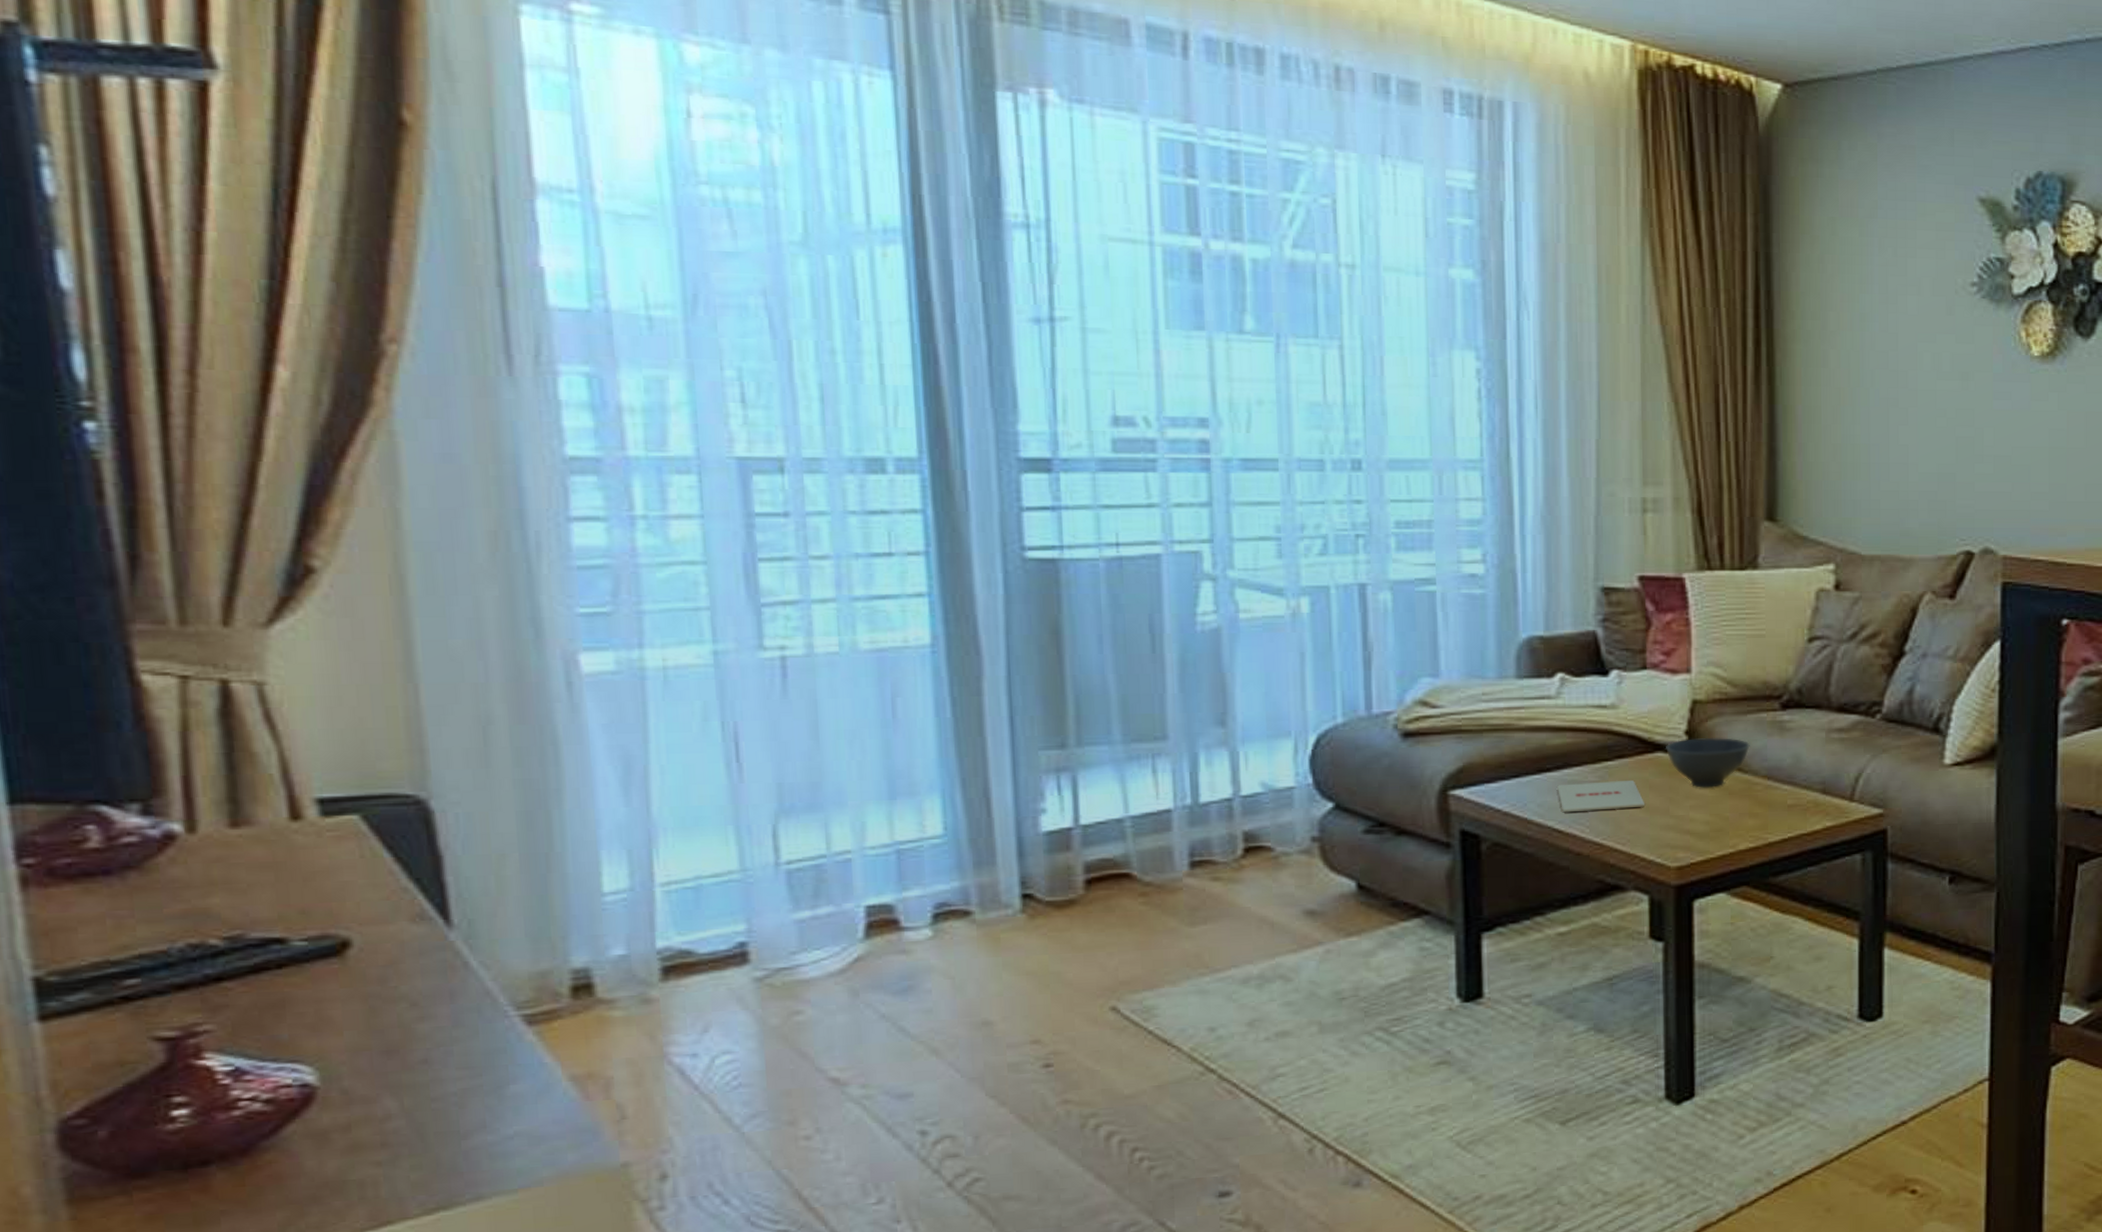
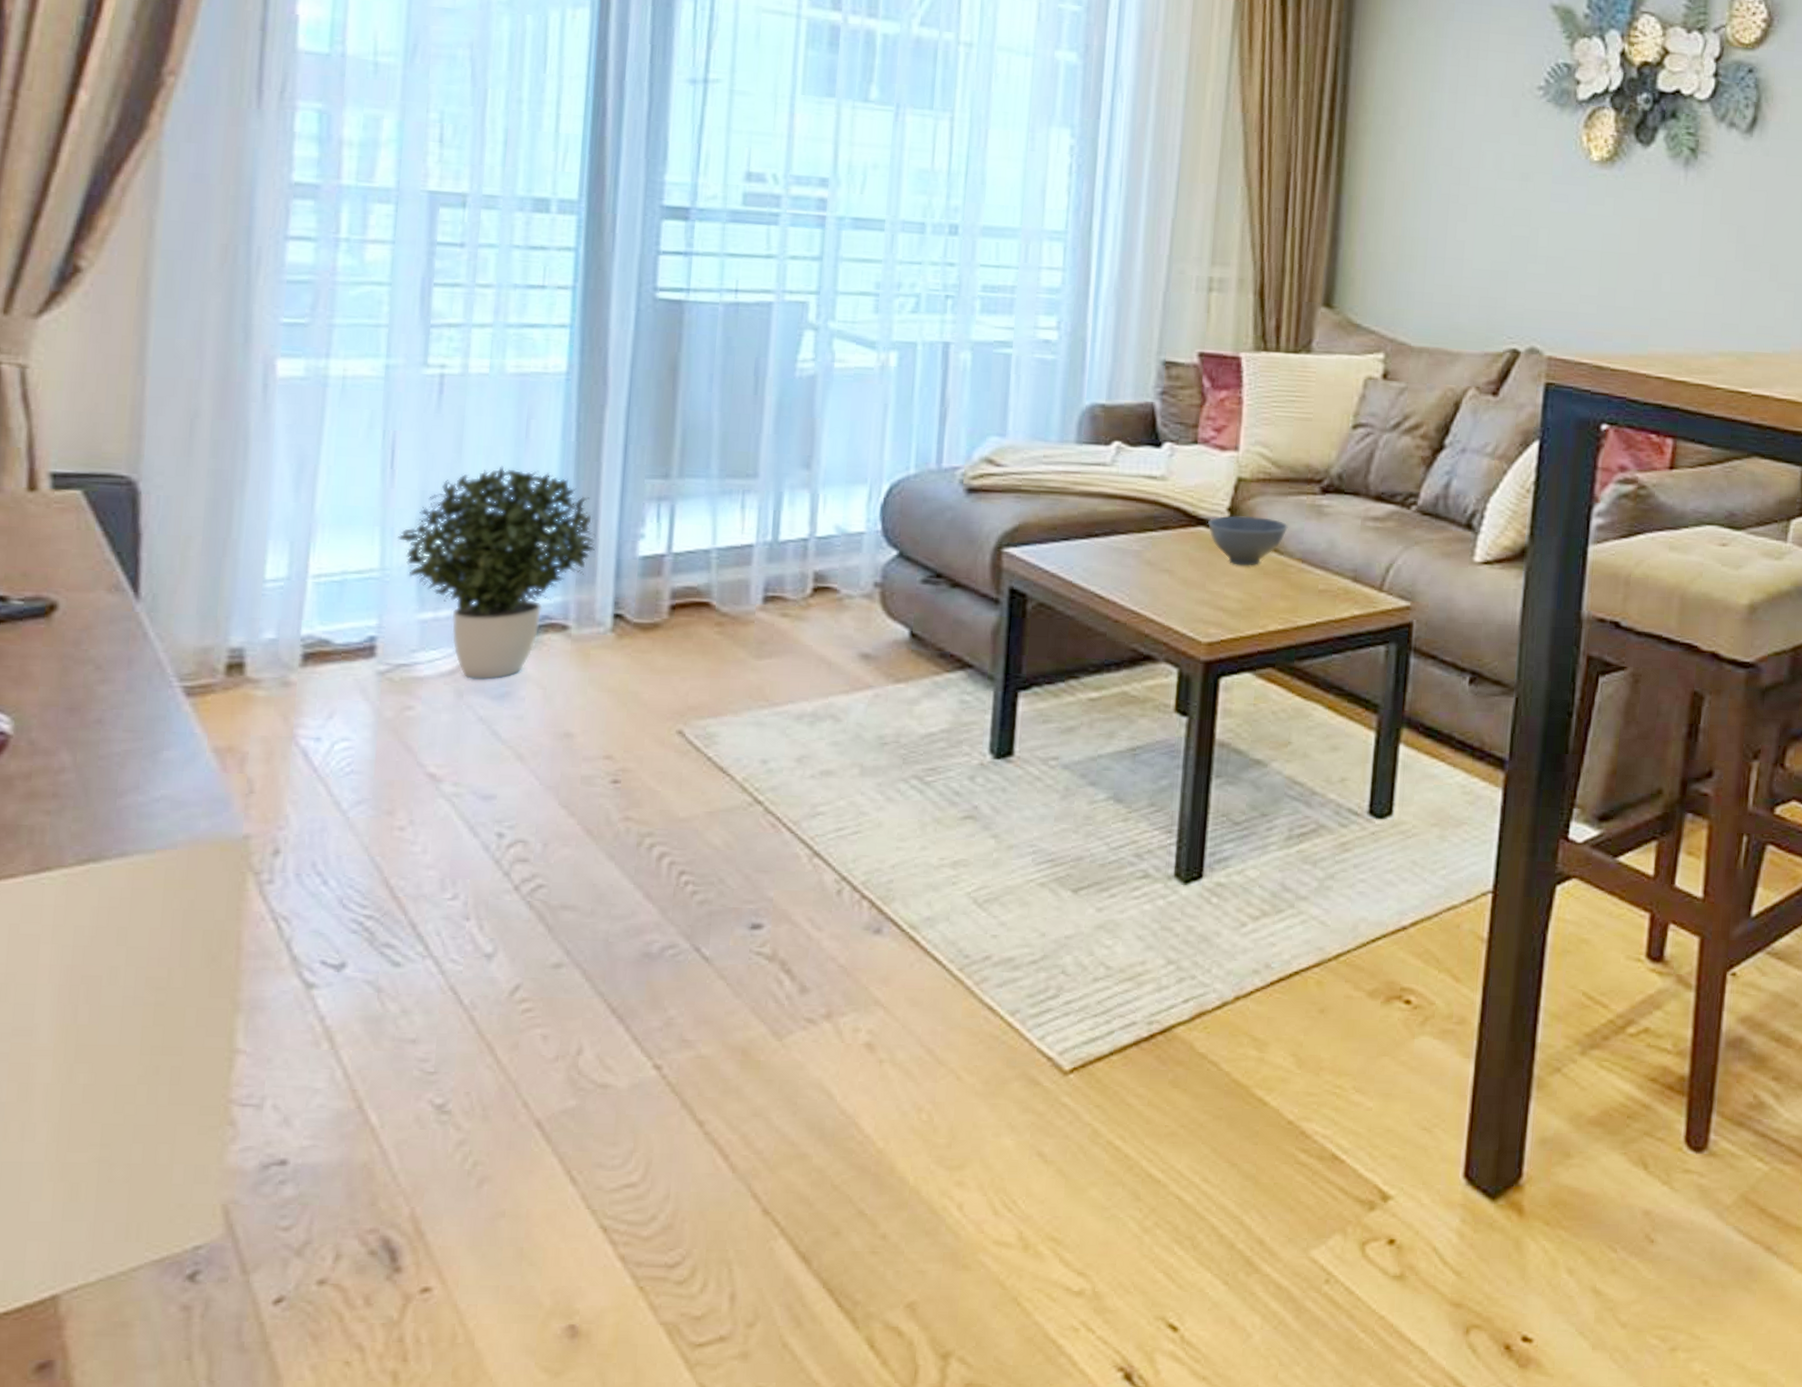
potted plant: none [755,749,990,976] -> present [397,466,596,680]
magazine: present [1556,780,1646,813] -> none [1102,550,1184,580]

